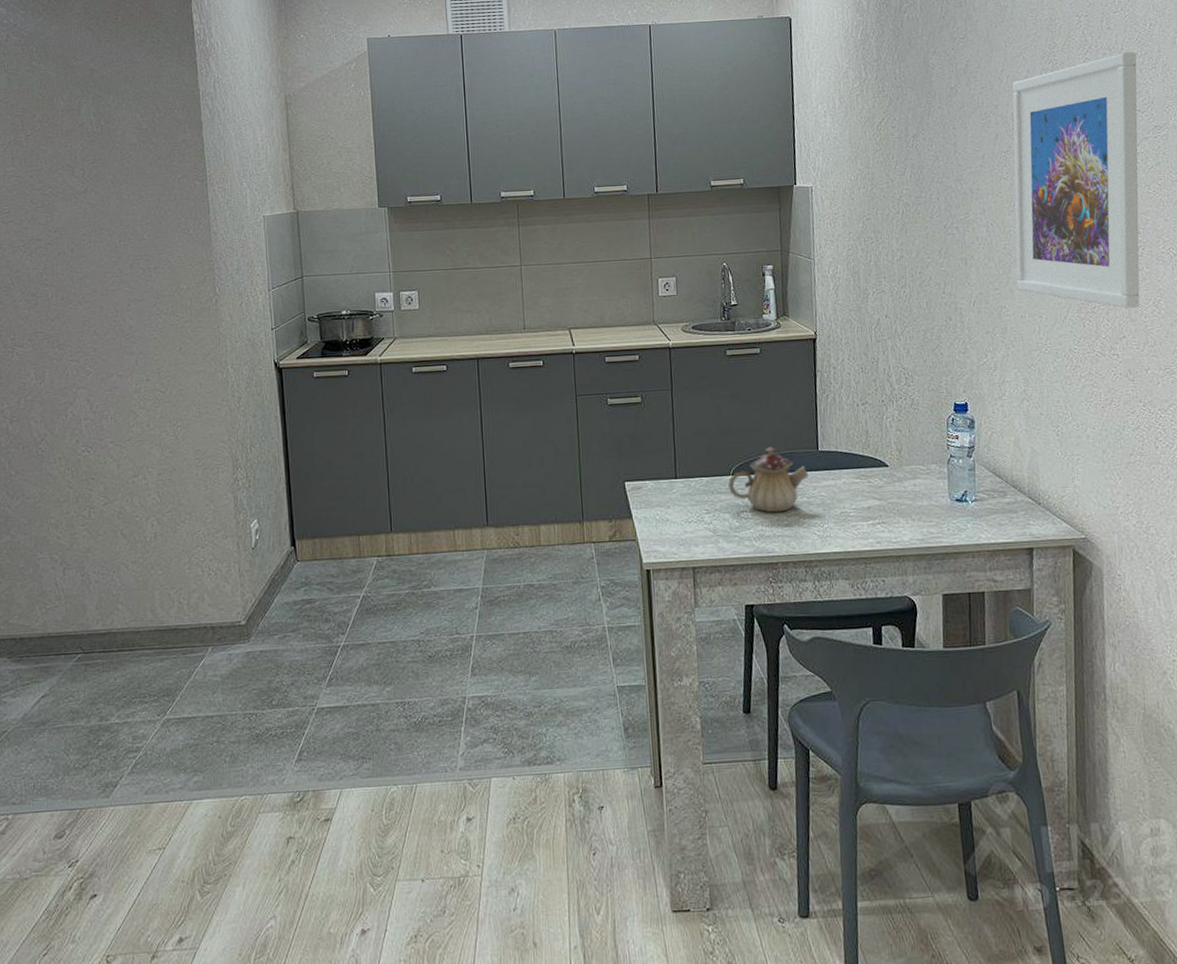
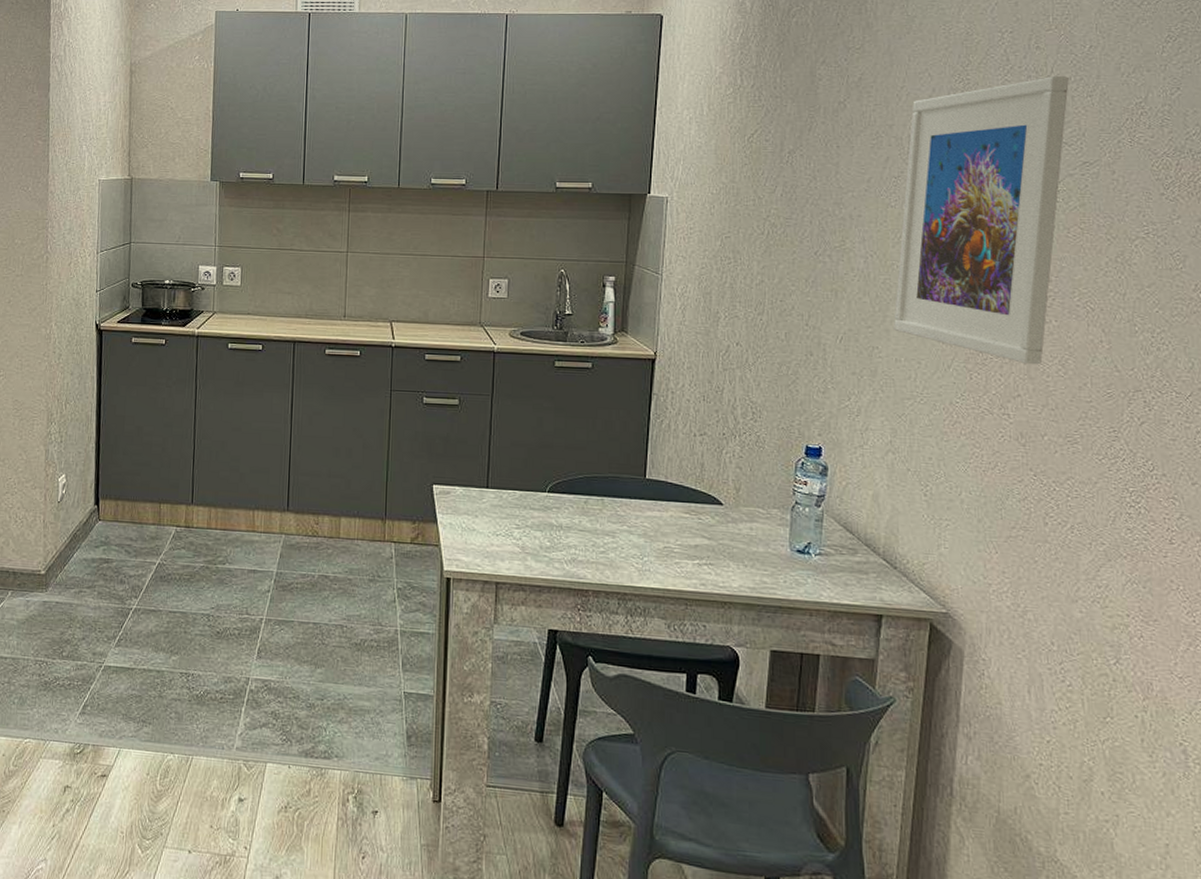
teapot: present [727,446,809,513] -> none [542,467,632,538]

